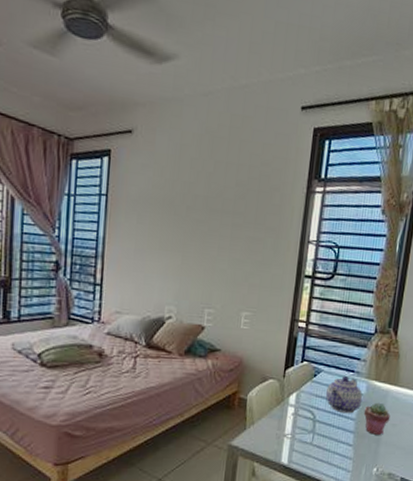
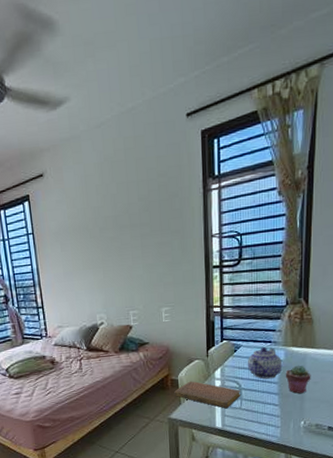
notebook: none [240,403,314,442] -> present [174,381,240,409]

